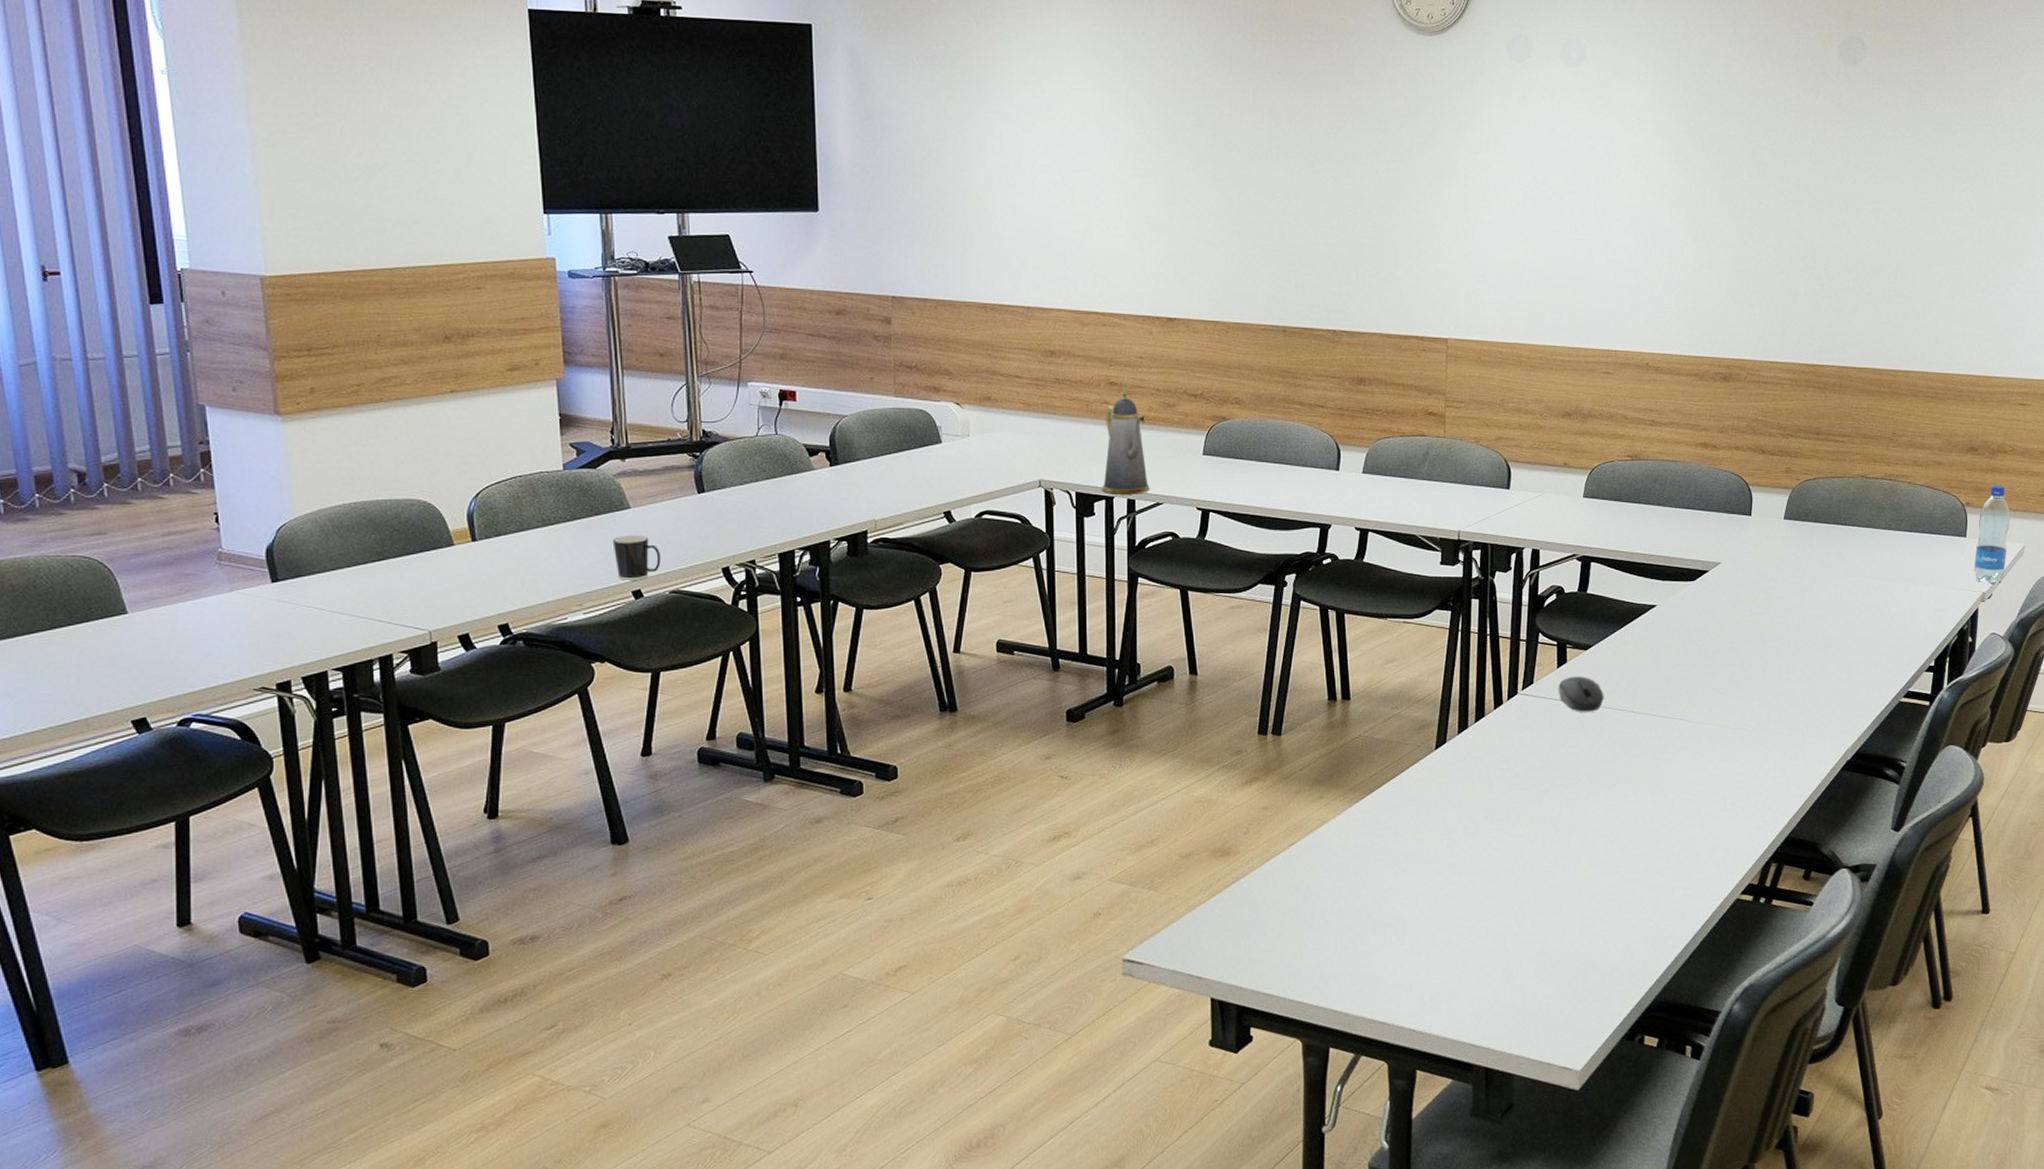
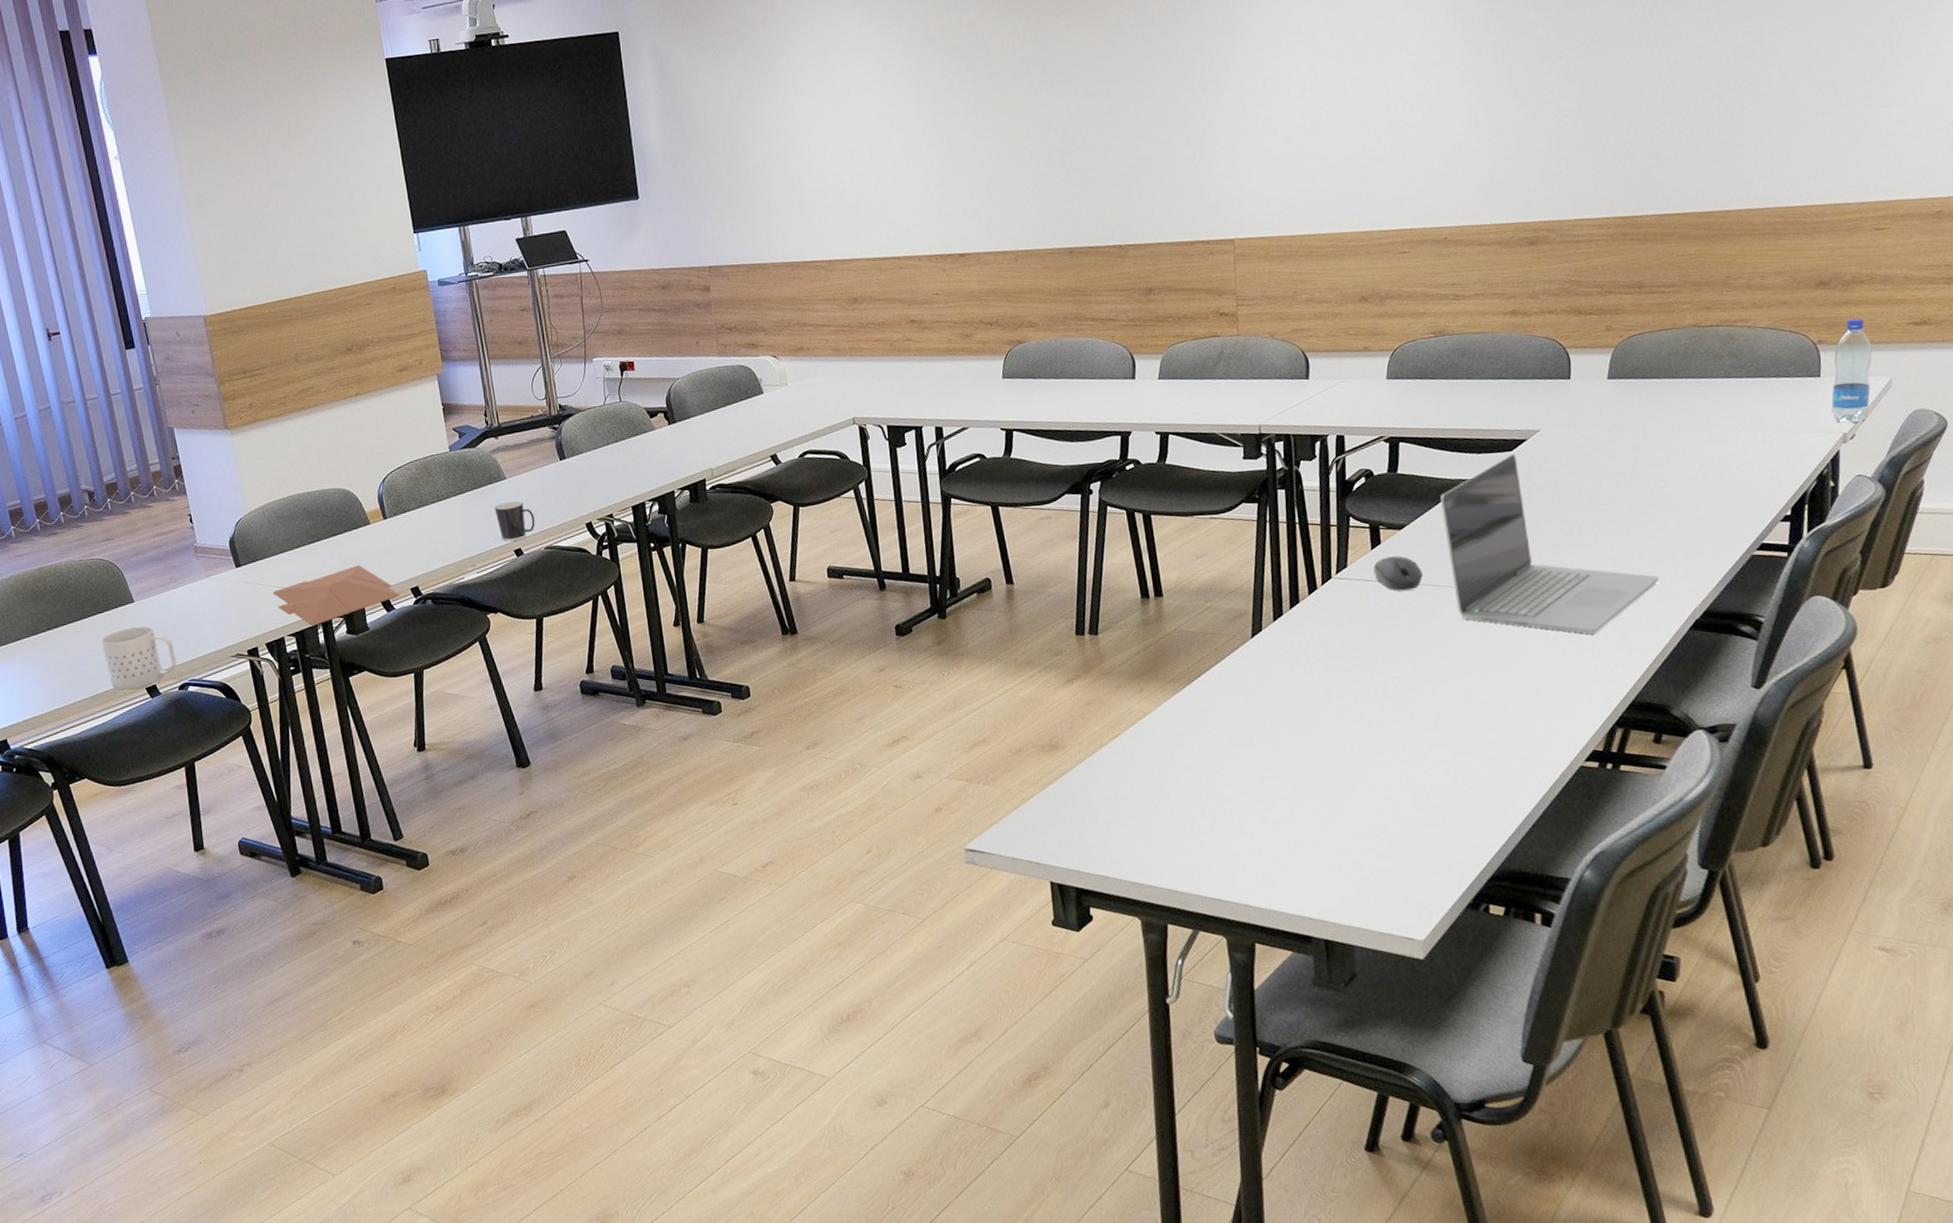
mug: none [74,643,179,723] -> present [100,625,177,691]
papers: none [317,592,484,661] -> present [272,565,400,626]
coffee pot: present [1102,387,1150,494] -> none [908,323,955,424]
laptop: none [1626,584,1818,768] -> present [1440,453,1659,634]

